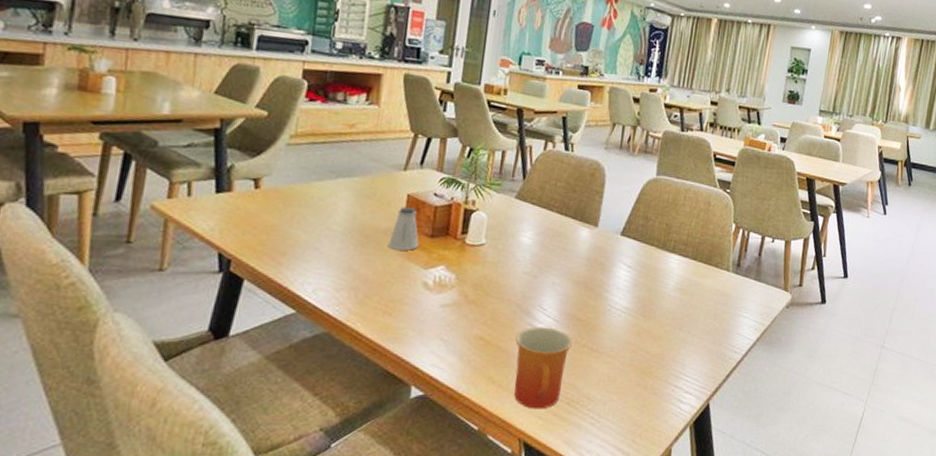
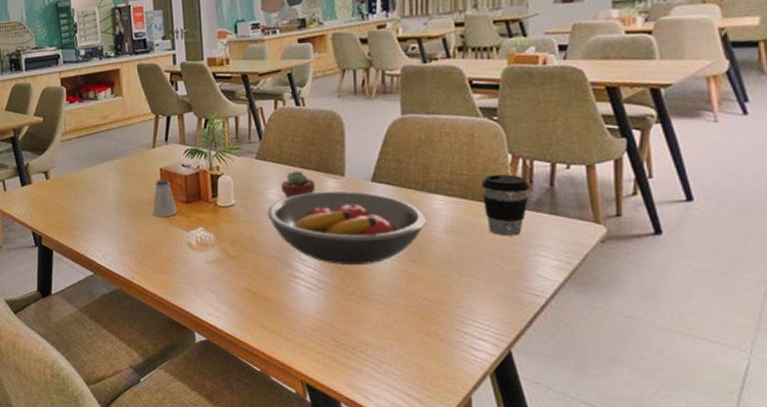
mug: present [514,326,572,409] -> none [280,277,338,354]
fruit bowl: none [516,239,662,318] -> present [267,191,427,266]
potted succulent: none [535,215,570,244] -> present [281,170,316,199]
coffee cup: none [708,241,745,298] -> present [481,174,530,236]

